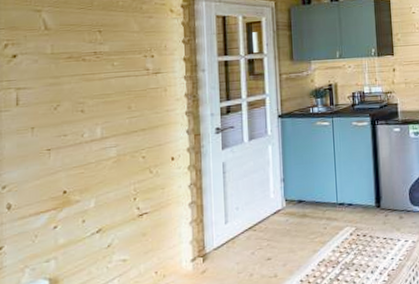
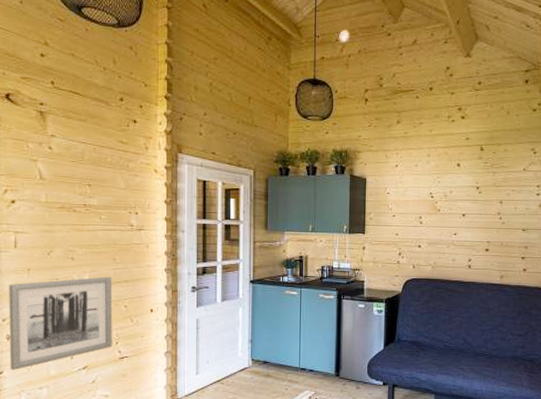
wall art: none [10,126,130,244] -> present [9,276,112,370]

